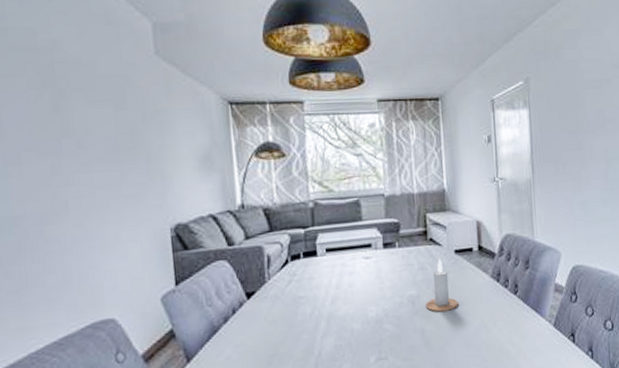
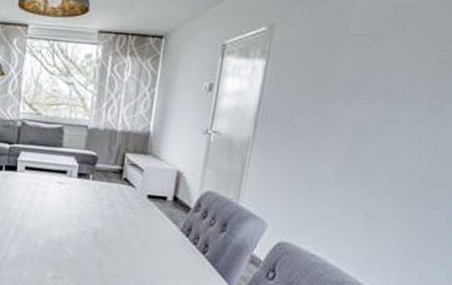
candle: present [425,259,458,312] -> none [107,200,141,252]

